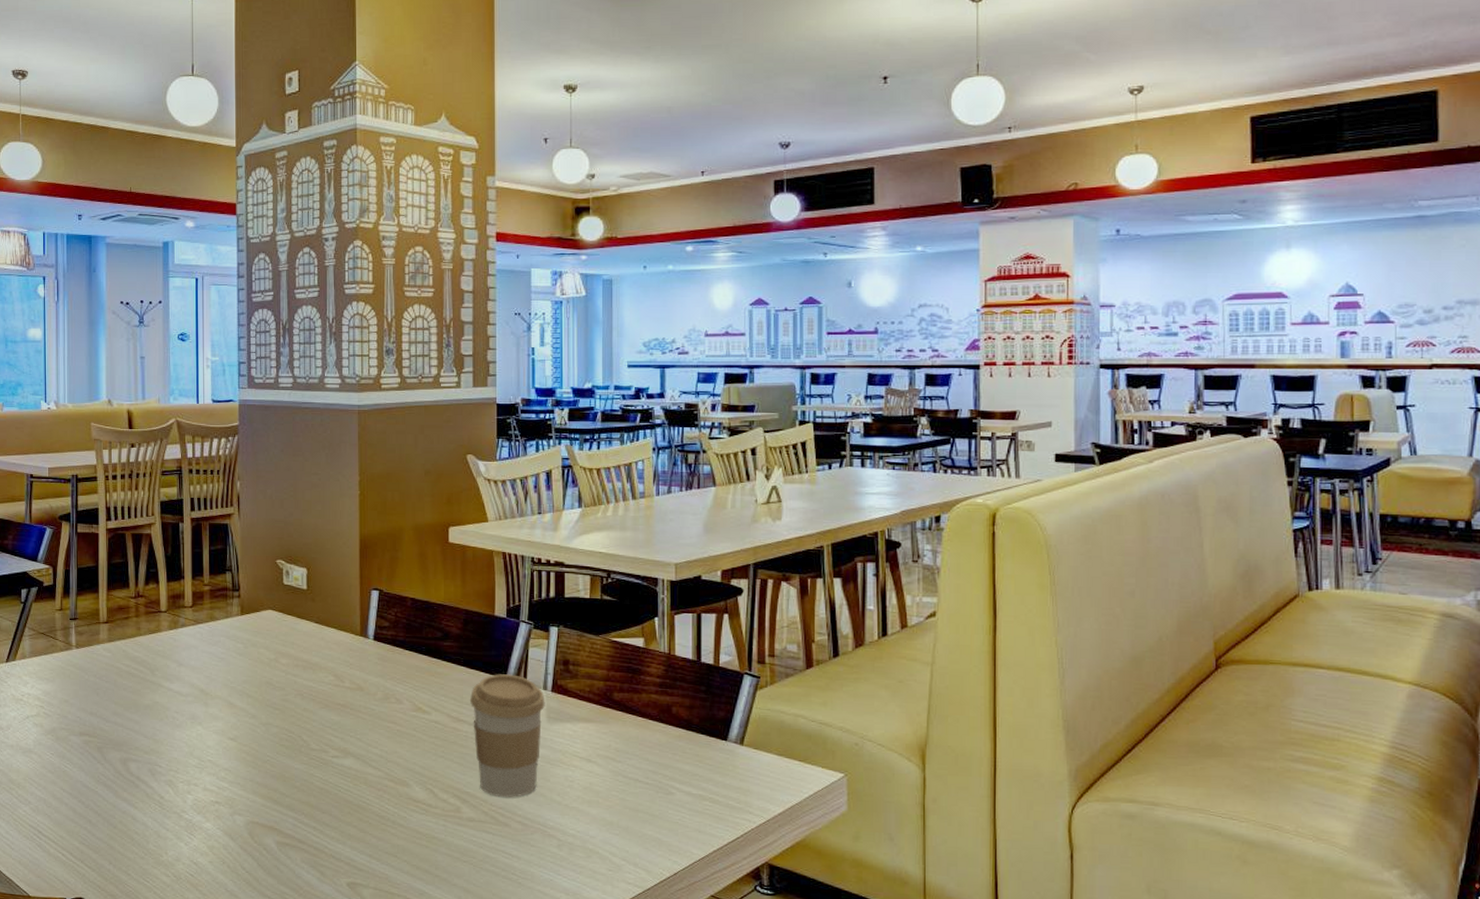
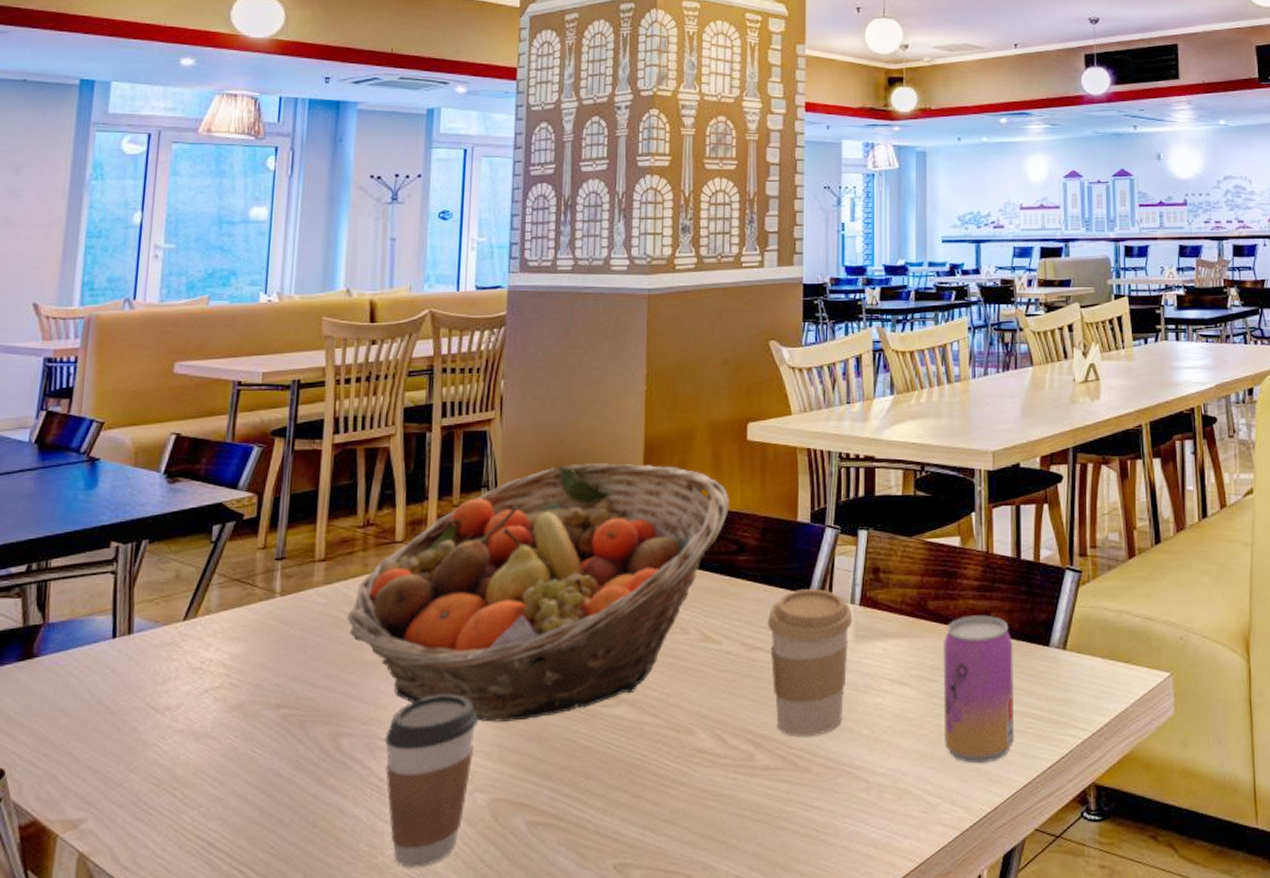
fruit basket: none [127,555,434,762] -> present [347,463,729,722]
coffee cup: none [163,736,234,867] -> present [385,694,479,868]
beer can: none [628,708,694,836] -> present [943,615,1015,764]

